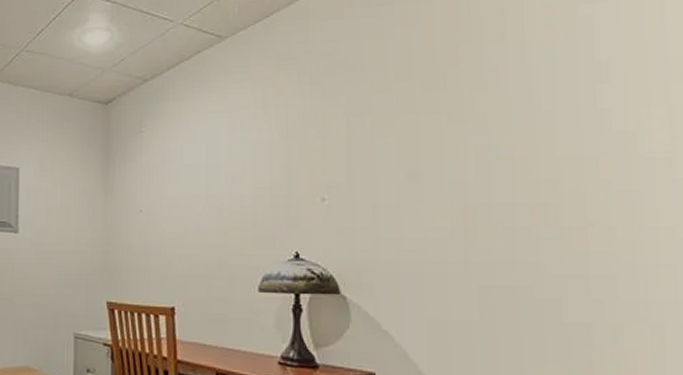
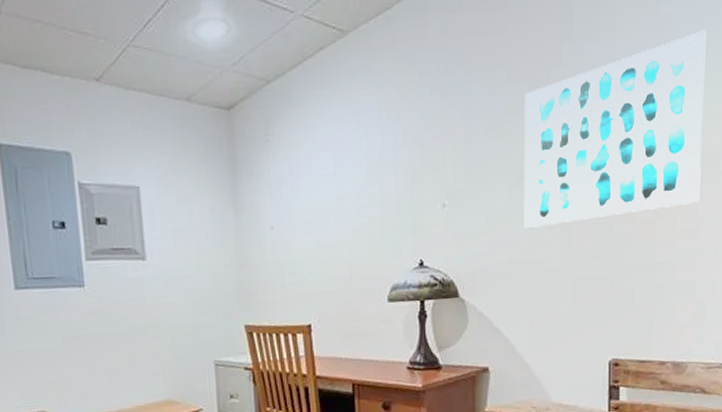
wall art: none [416,31,646,227] -> present [524,30,706,228]

